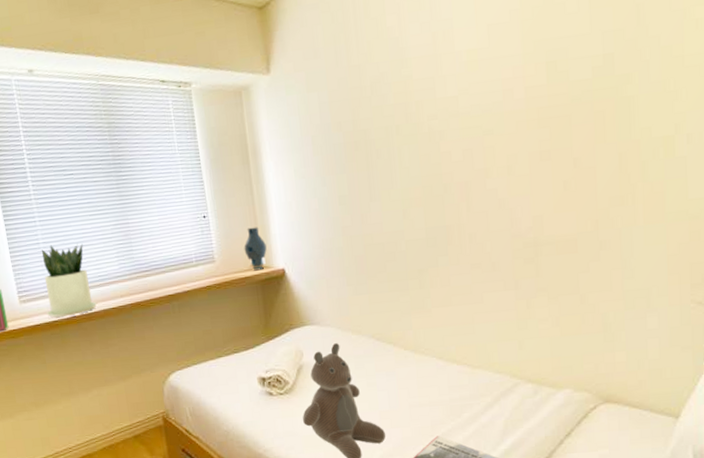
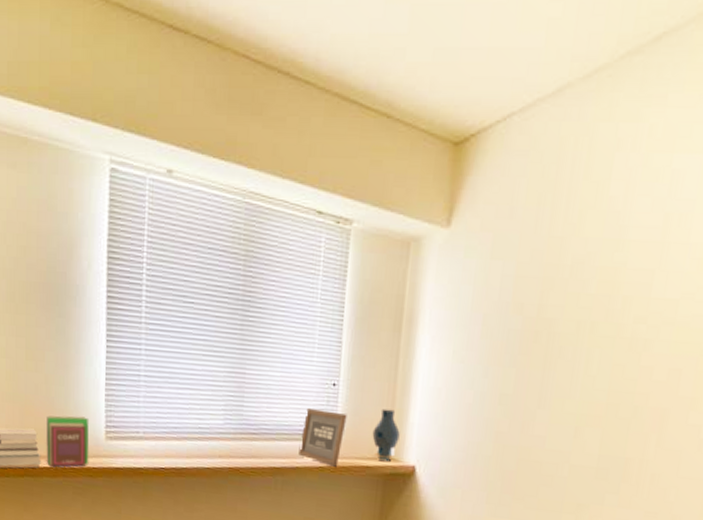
planter: present [41,243,98,318] -> none [132,380,191,467]
picture frame: none [186,238,222,284] -> present [298,407,347,467]

